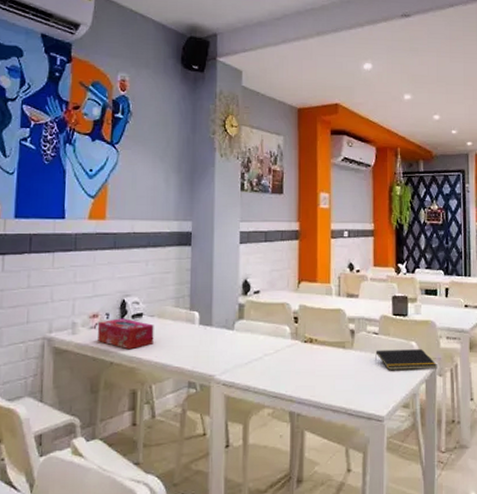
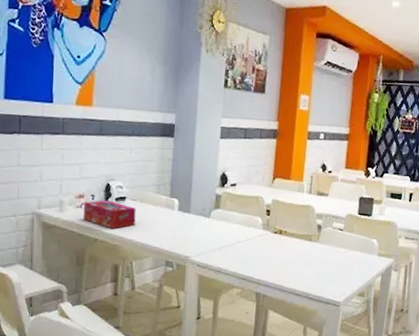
notepad: present [375,349,437,370] -> none [338,244,394,265]

